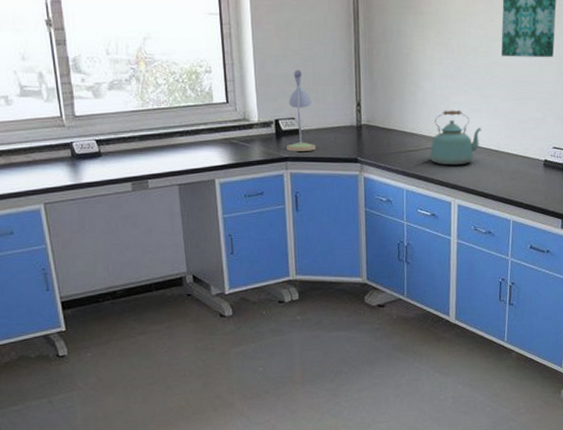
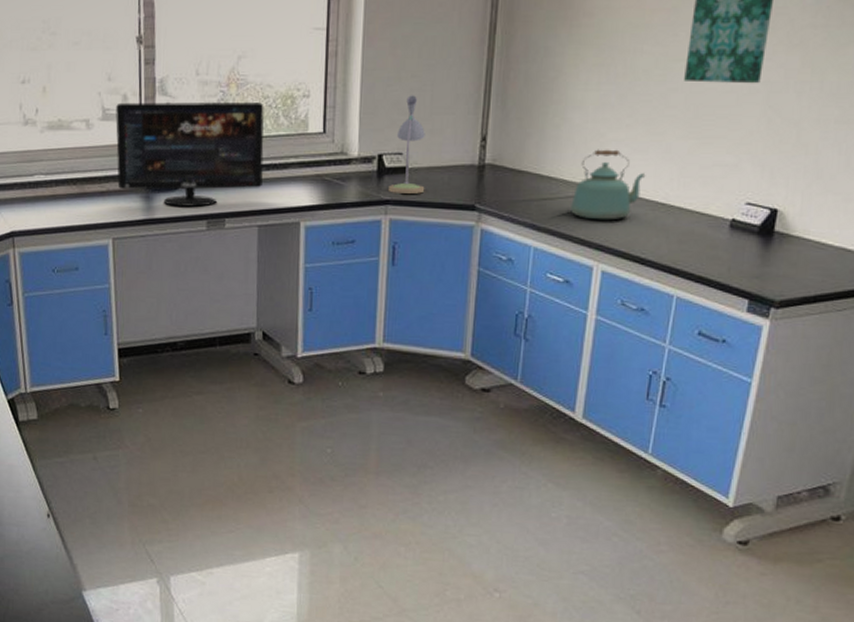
computer monitor: none [33,77,178,172] -> present [116,101,265,207]

